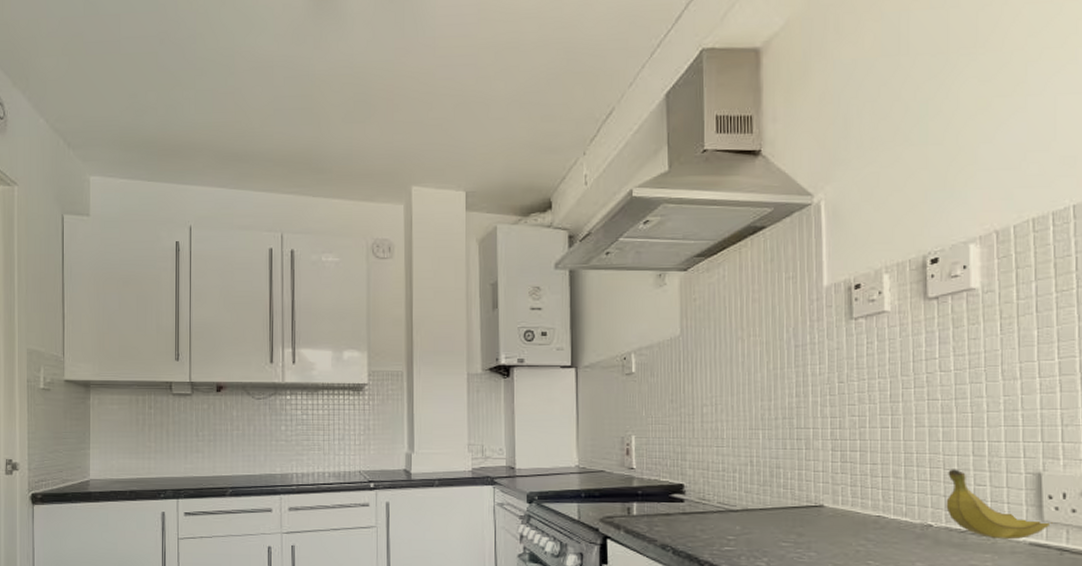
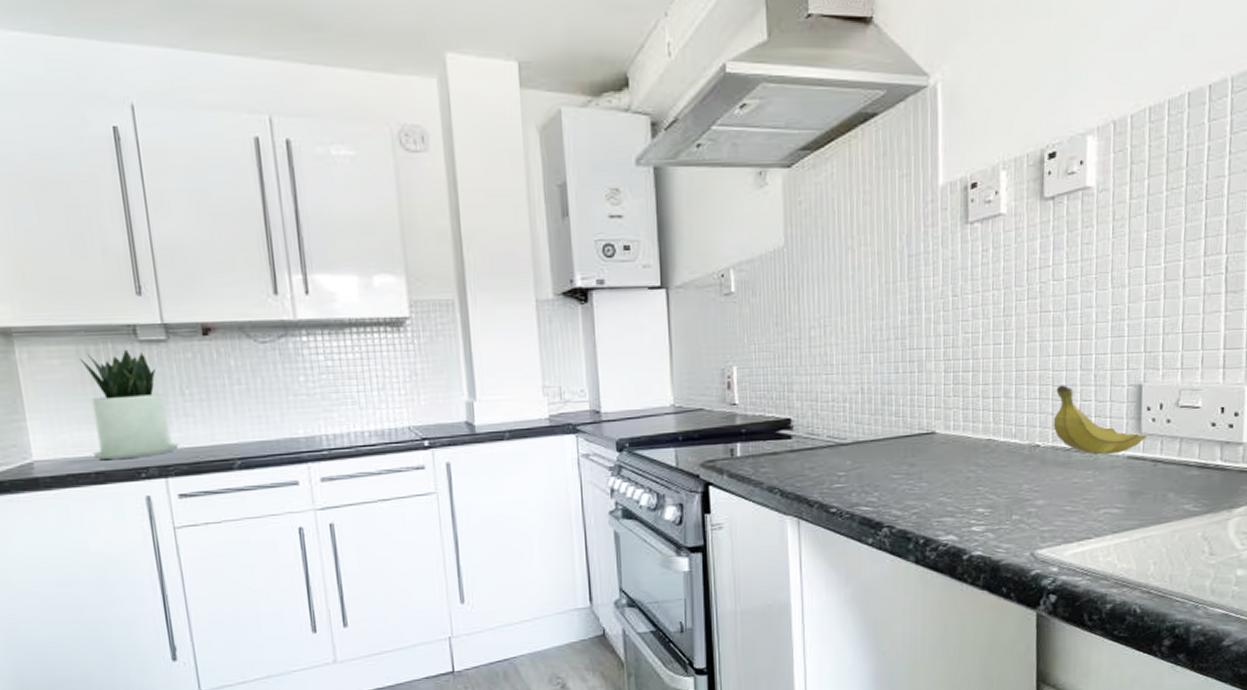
planter: none [129,400,190,483] -> present [79,350,179,460]

